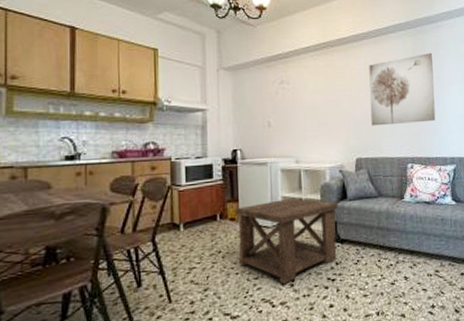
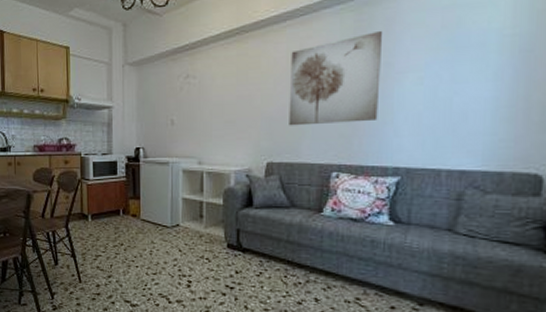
side table: present [235,197,338,284] -> none [136,200,242,283]

